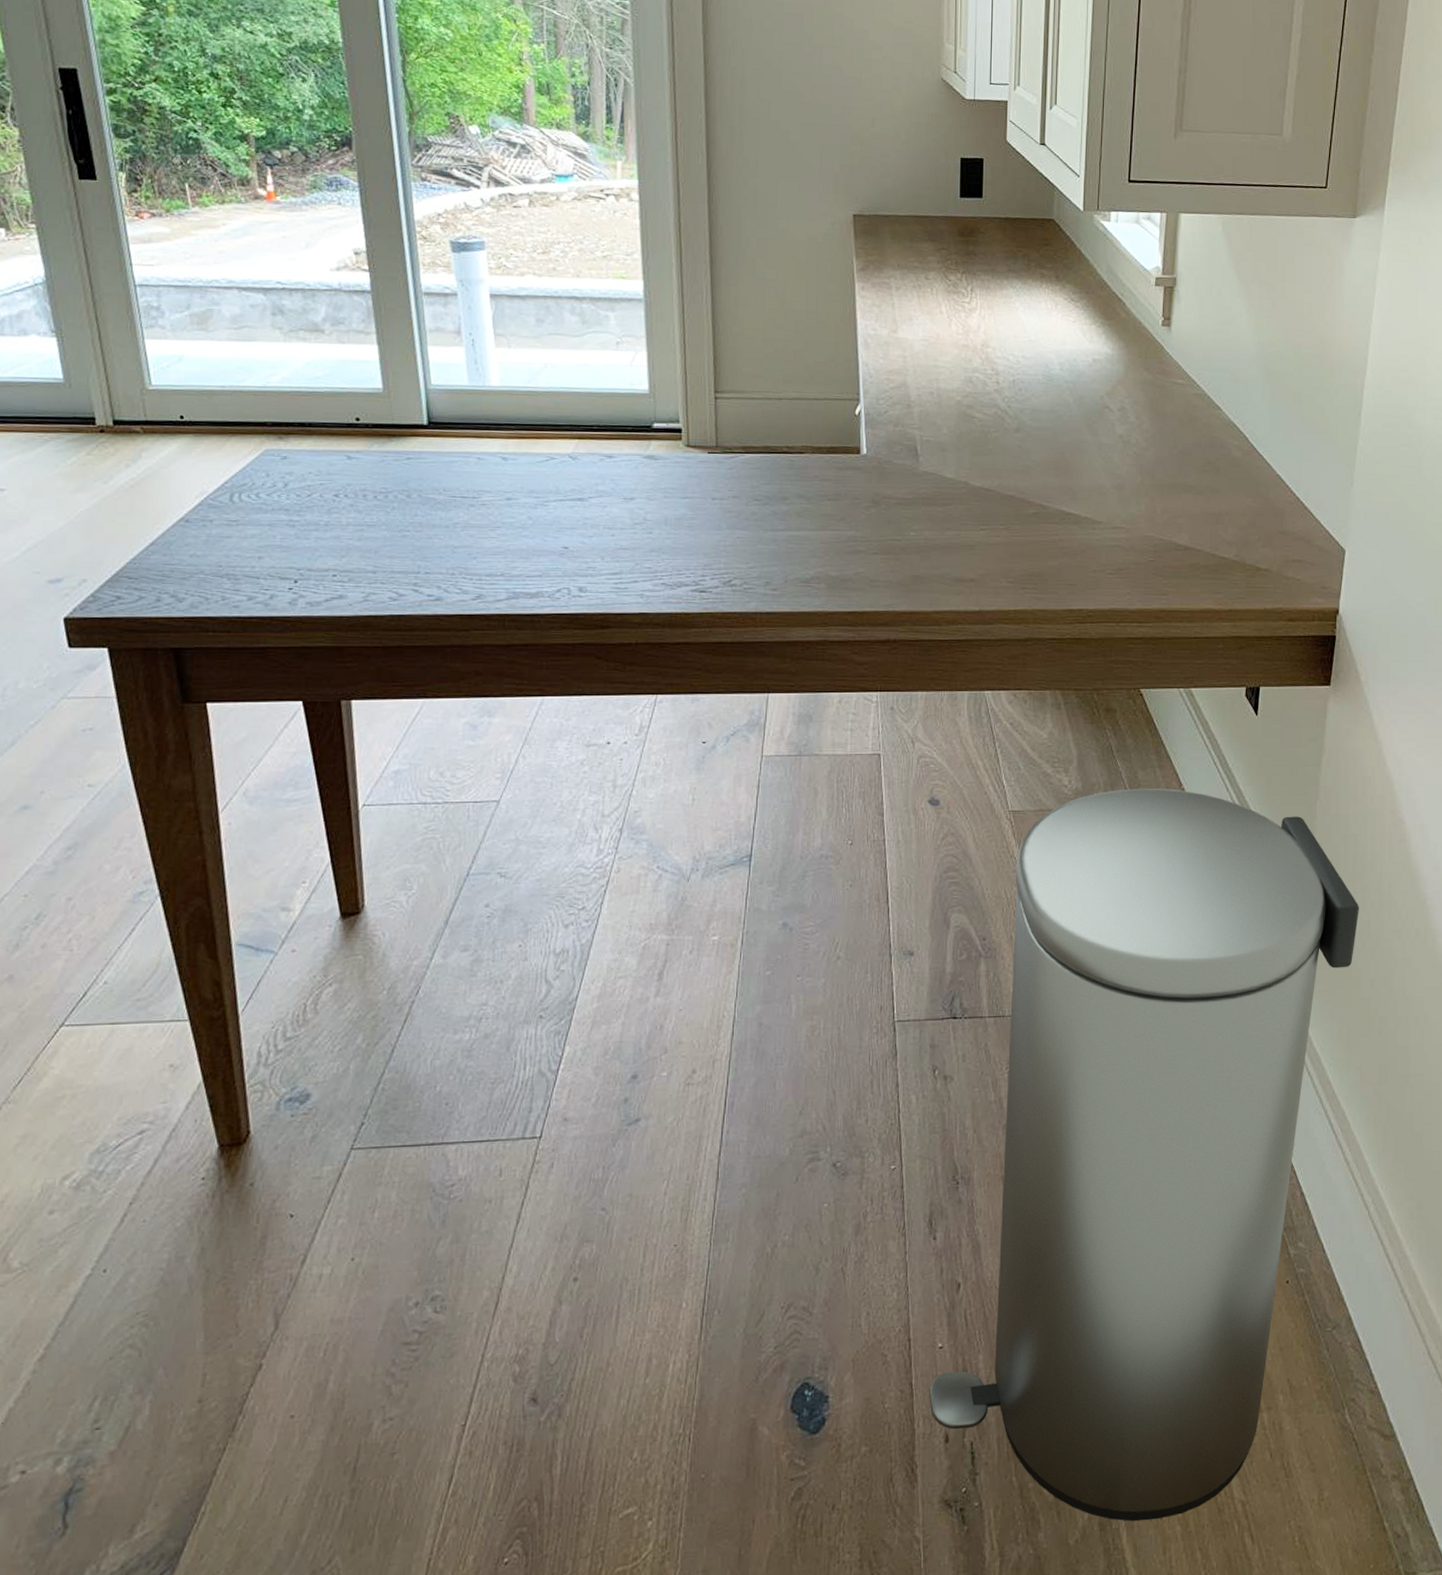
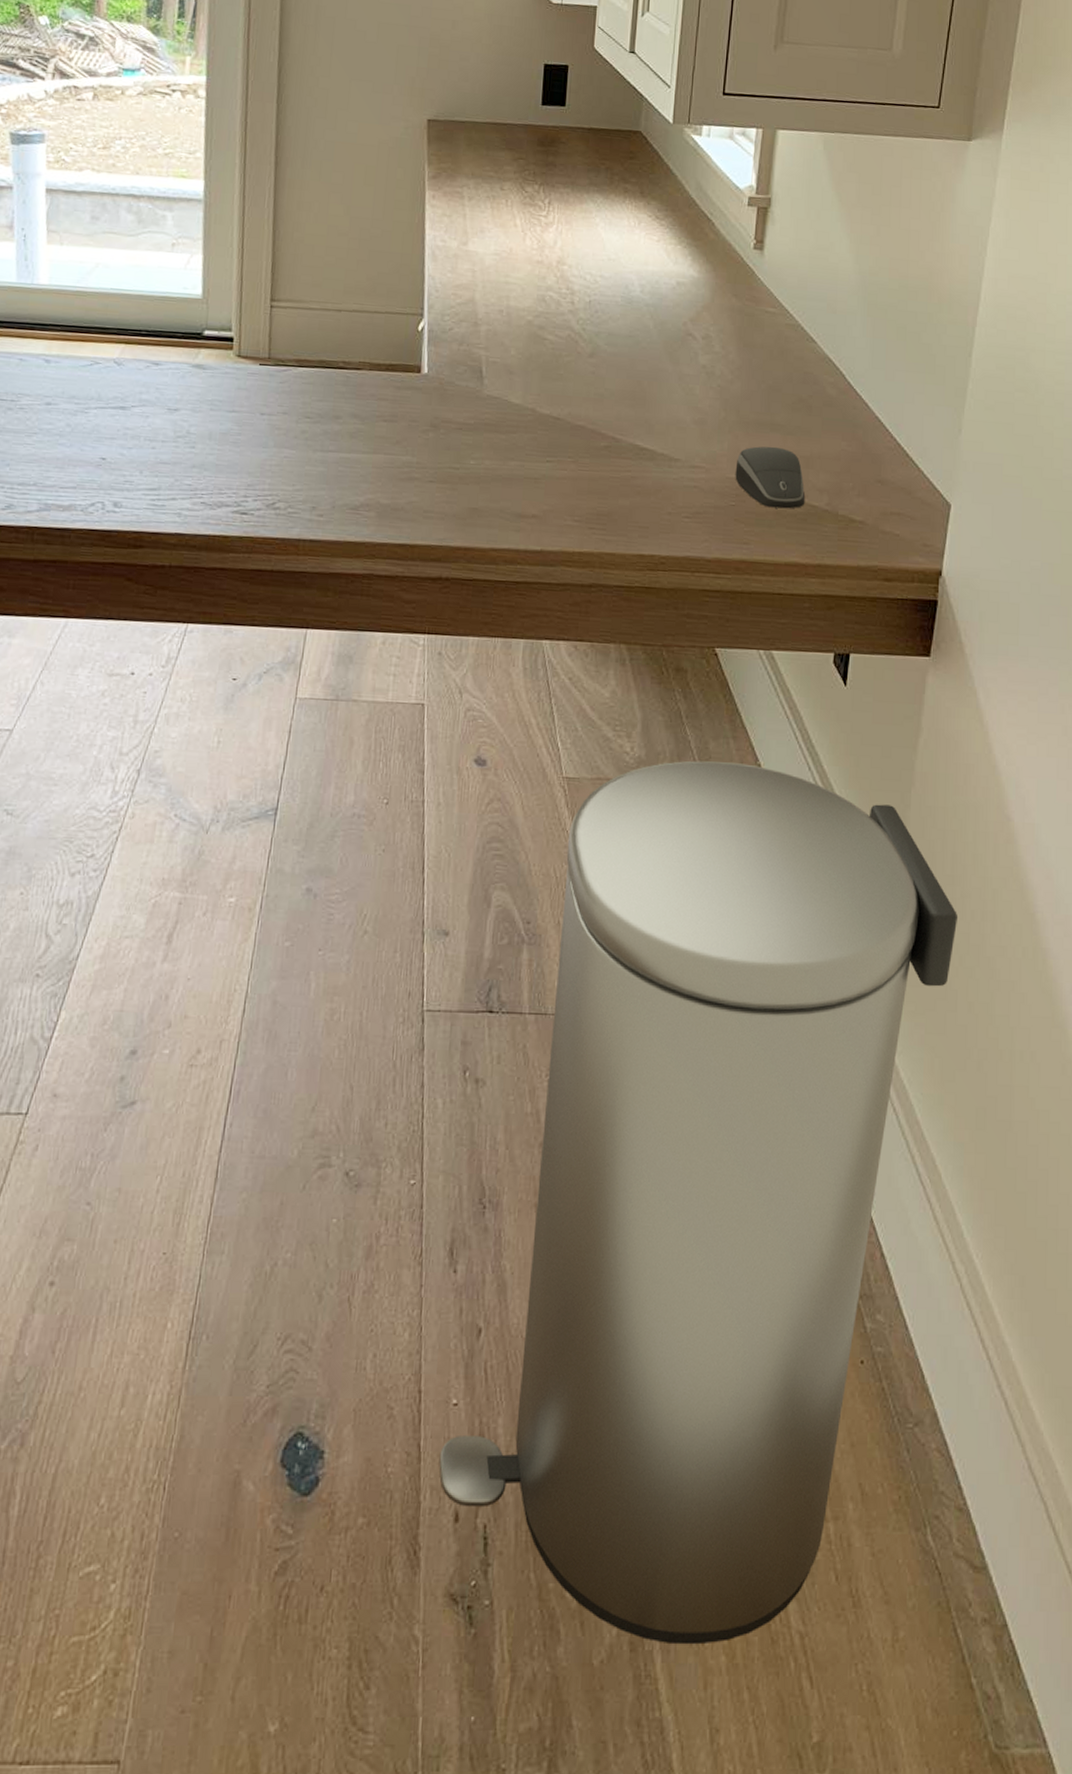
computer mouse: none [1152,506,1216,562] -> present [735,446,806,509]

